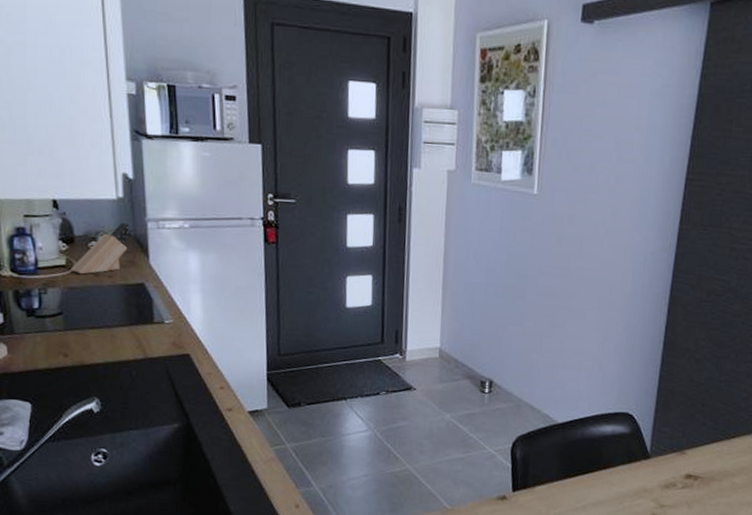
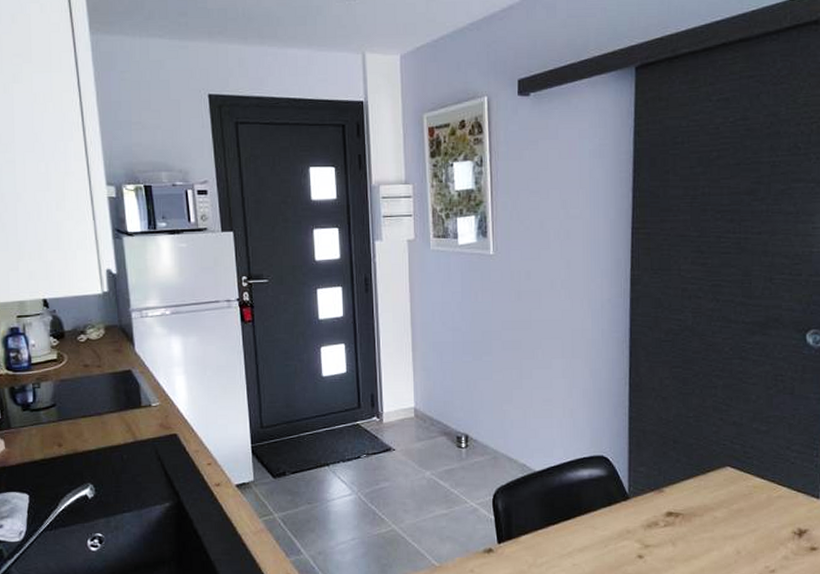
knife block: present [70,222,133,275] -> none [62,315,119,367]

